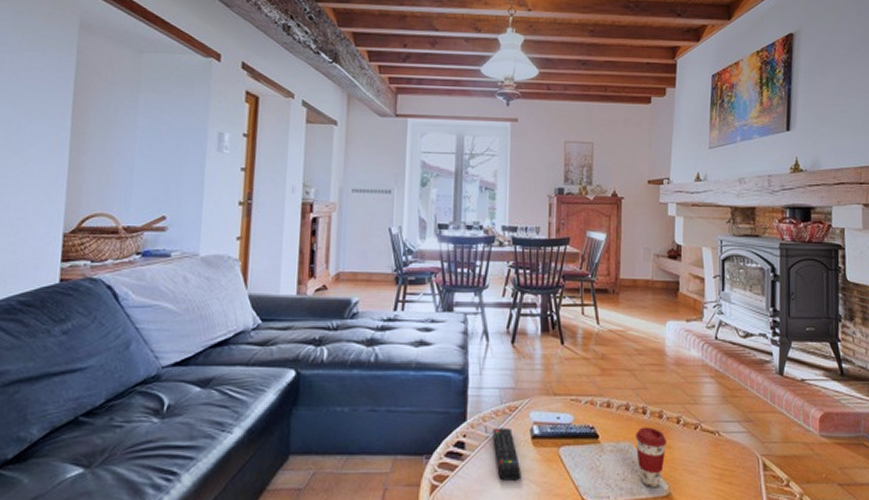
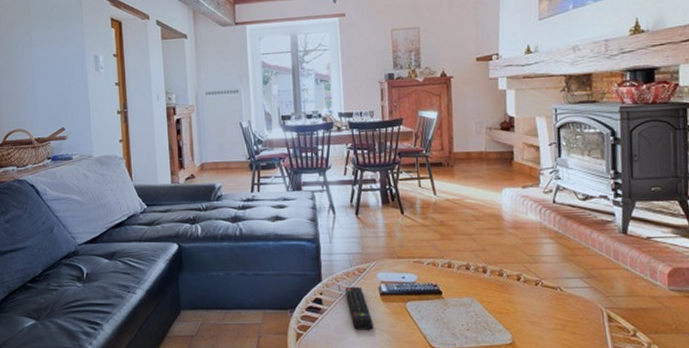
coffee cup: present [636,427,668,487] -> none [477,284,509,336]

